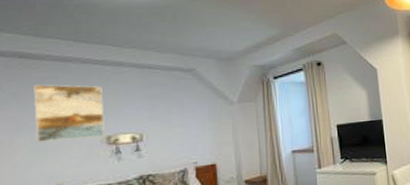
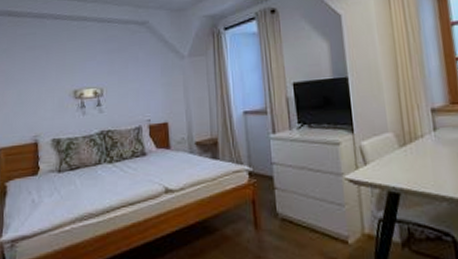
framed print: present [33,84,106,142] -> none [19,40,73,95]

